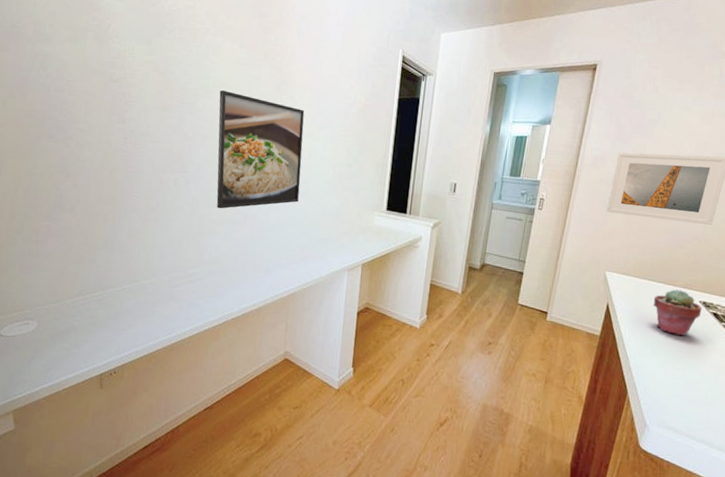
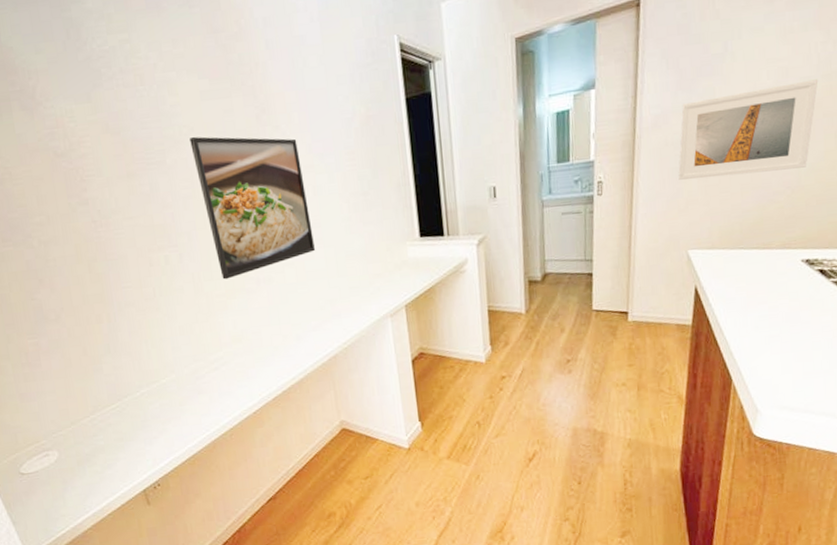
potted succulent: present [653,289,702,336] -> none [747,251,806,305]

